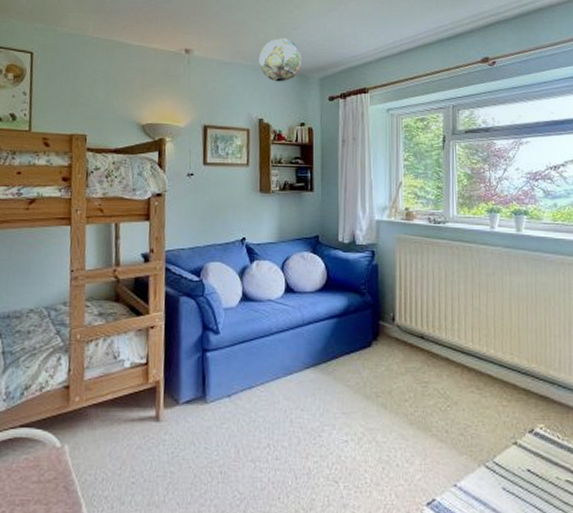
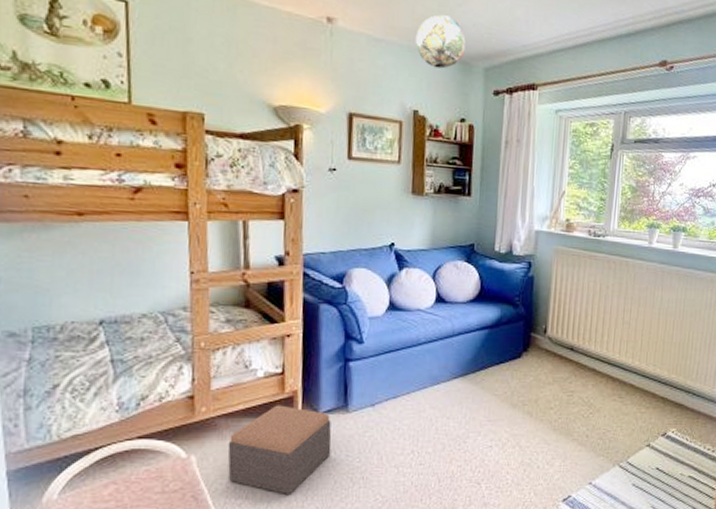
footstool: none [96,395,191,488] -> present [227,405,332,494]

